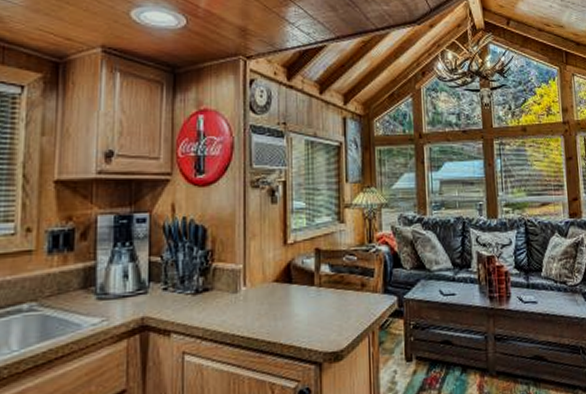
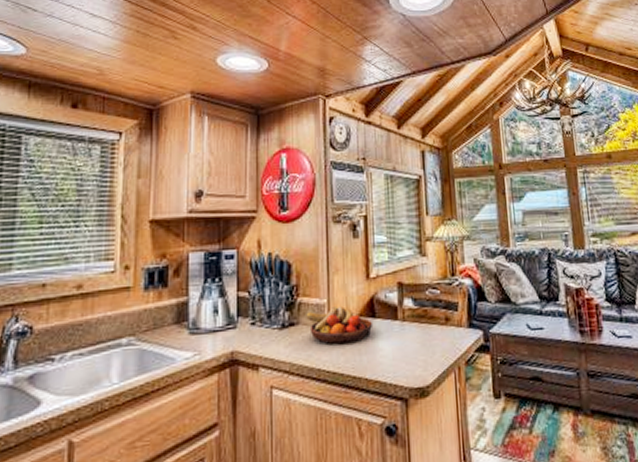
fruit bowl: none [221,272,290,310] -> present [306,306,373,344]

